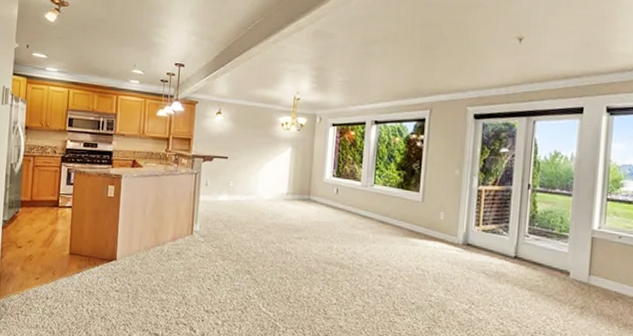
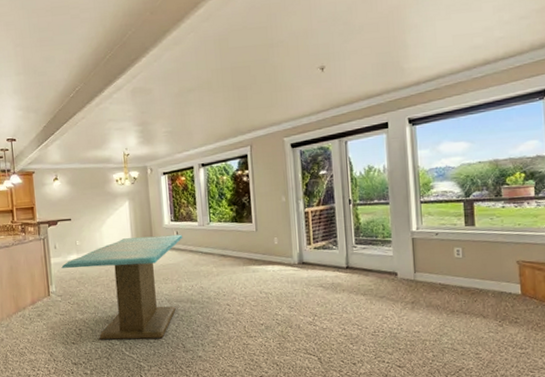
dining table: none [209,187,343,300] -> present [61,234,183,340]

